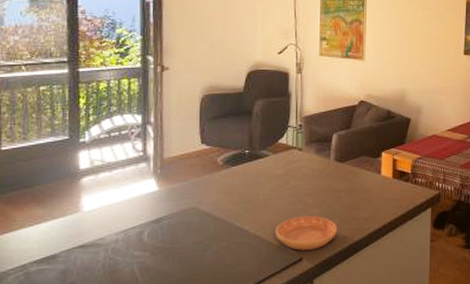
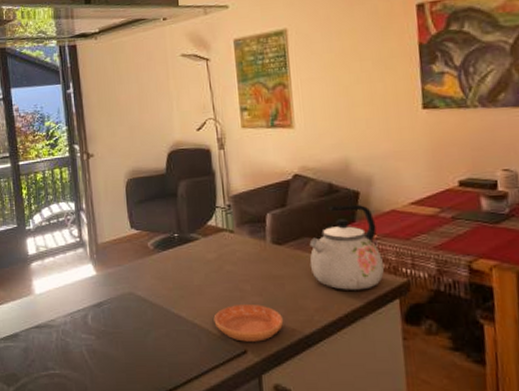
kettle: none [365,129,423,202] -> present [309,204,385,290]

